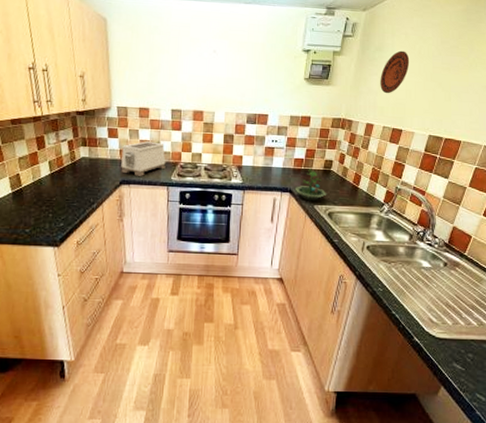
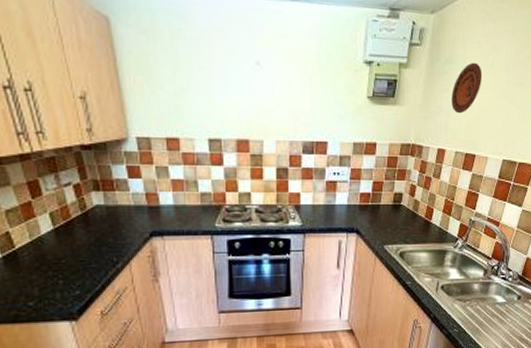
toaster: present [120,141,166,176] -> none [149,181,207,225]
terrarium: present [296,169,327,201] -> none [363,204,398,241]

